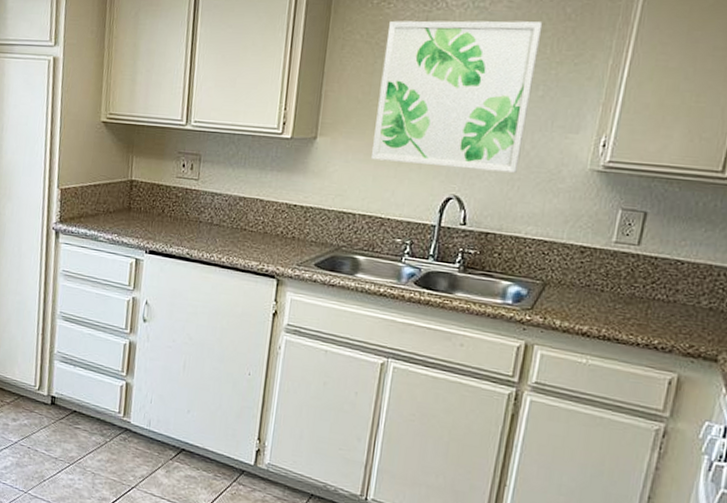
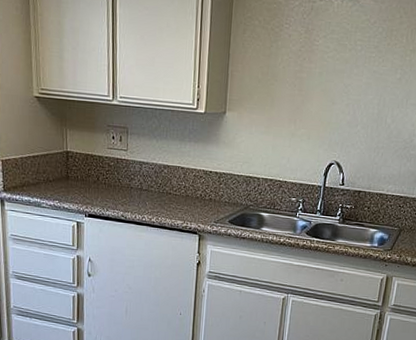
wall art: present [370,20,543,173] -> none [270,9,401,142]

